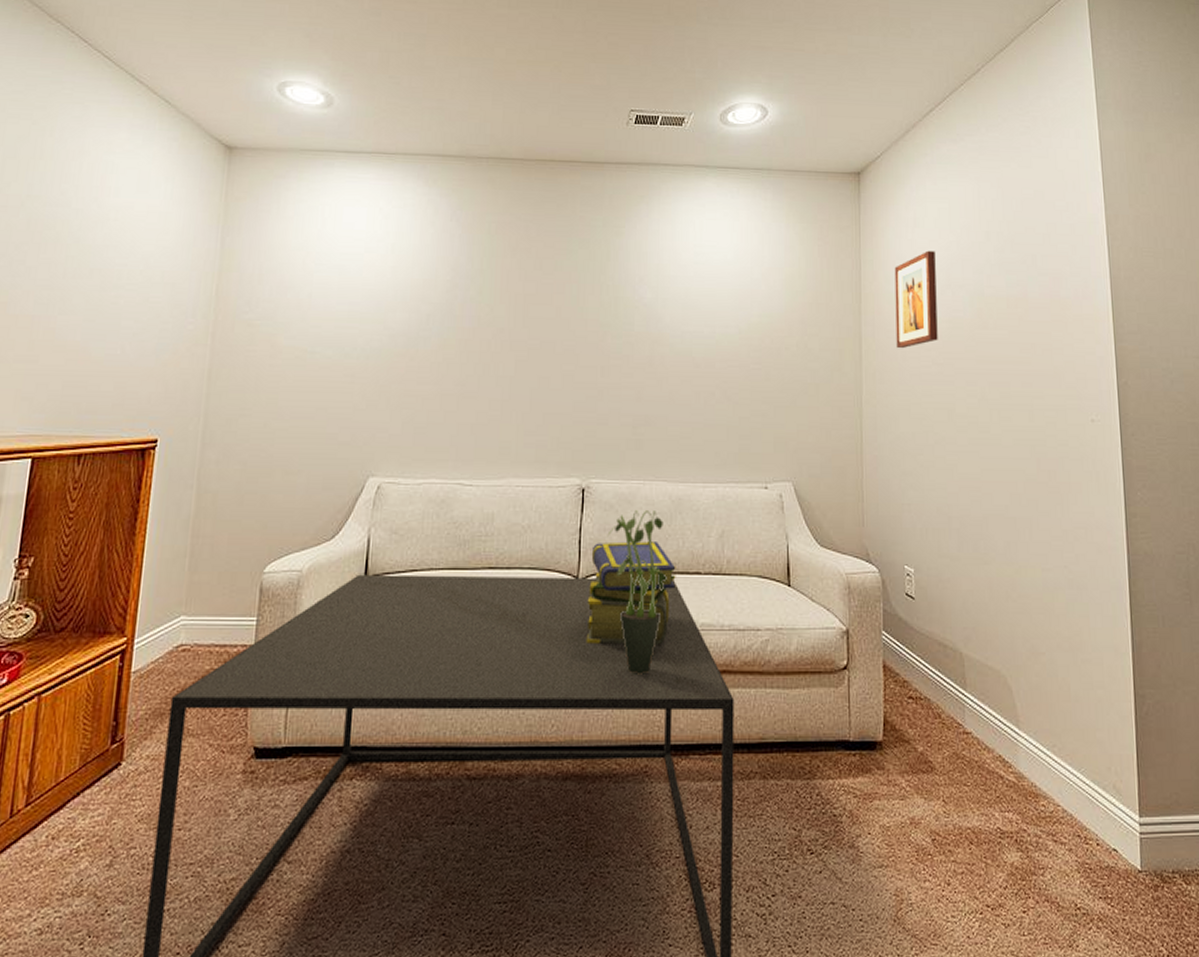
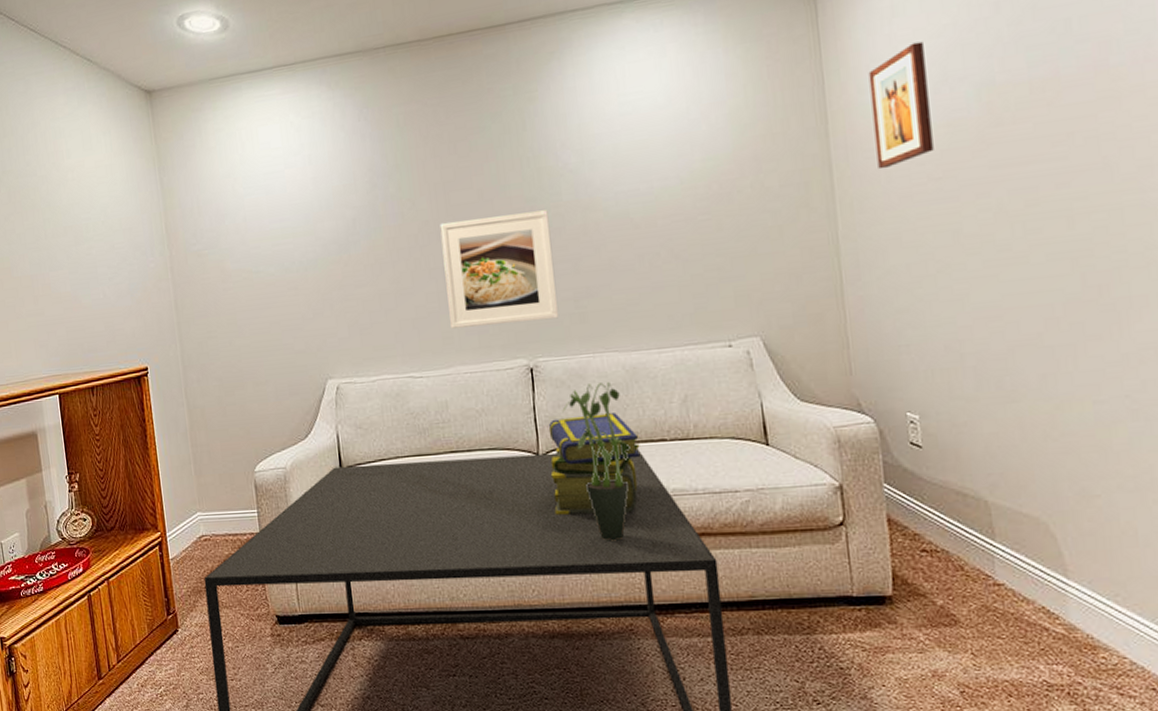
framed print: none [510,333,620,443] -> present [440,210,559,329]

